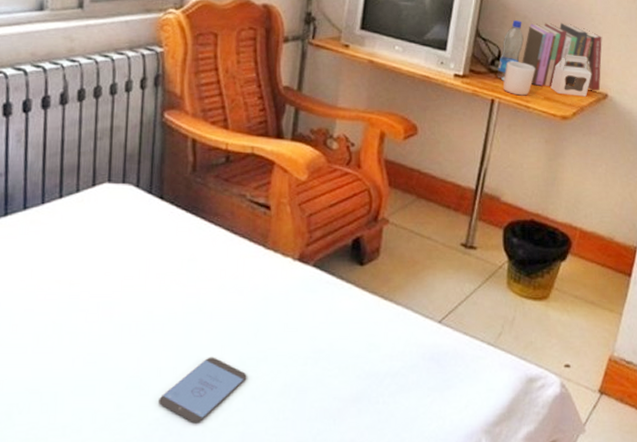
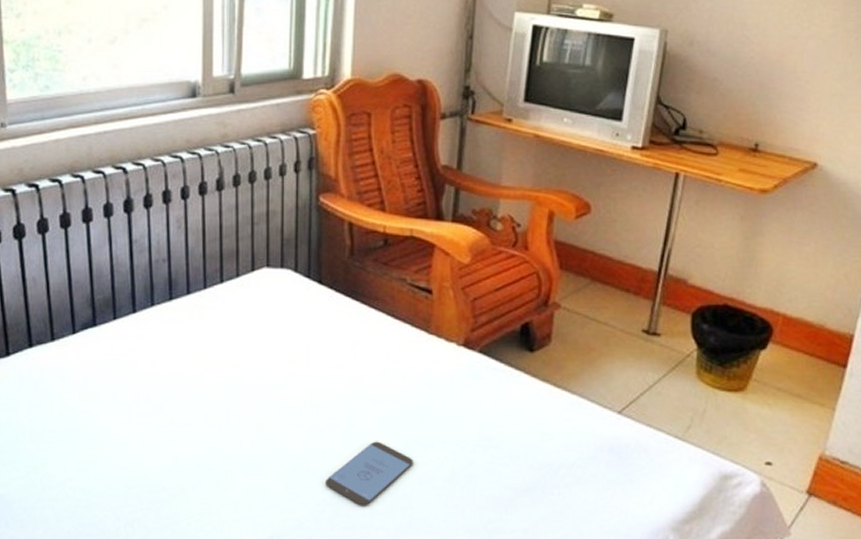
bottle: present [496,20,524,81] -> none [681,84,713,152]
mug: present [502,61,536,96] -> none [688,130,728,168]
books: present [522,22,602,91] -> none [711,84,810,160]
gable box: present [550,55,592,97] -> none [746,120,797,167]

